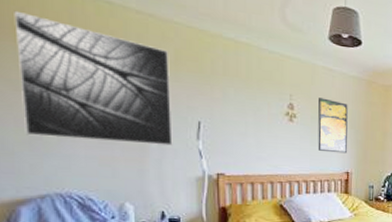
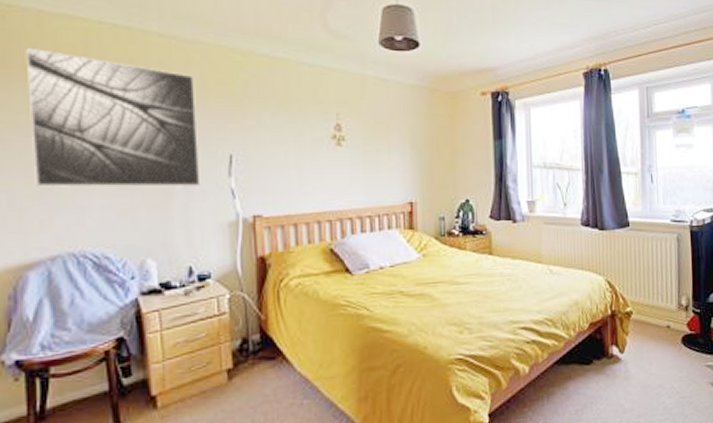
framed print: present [318,98,348,154] -> none [371,114,410,180]

